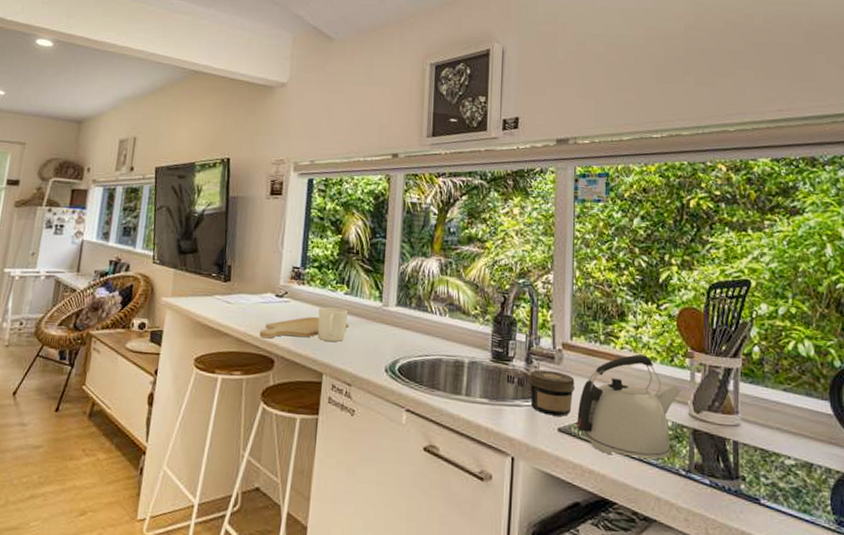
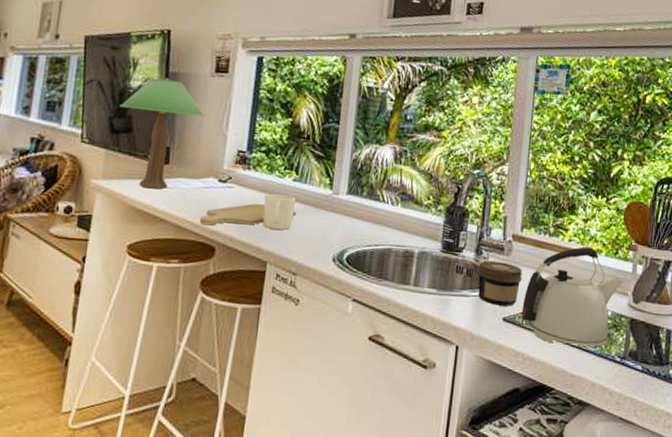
table lamp: none [186,202,262,305] -> present [119,78,205,189]

